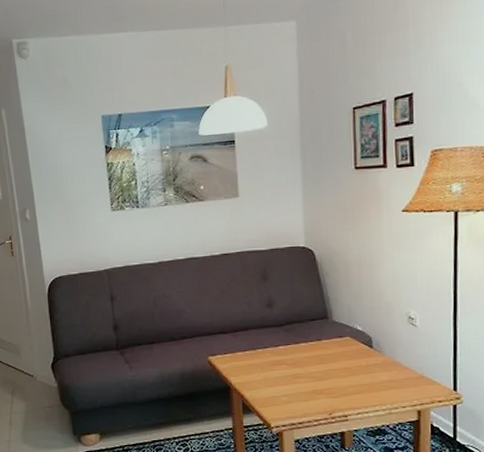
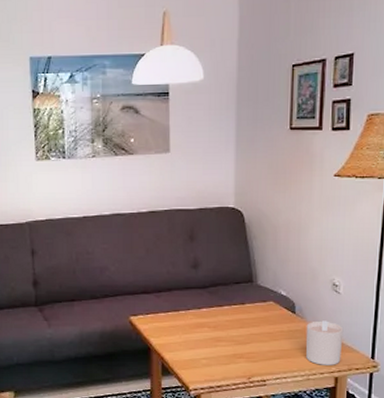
candle: none [384,354,423,399] -> present [305,321,344,365]

